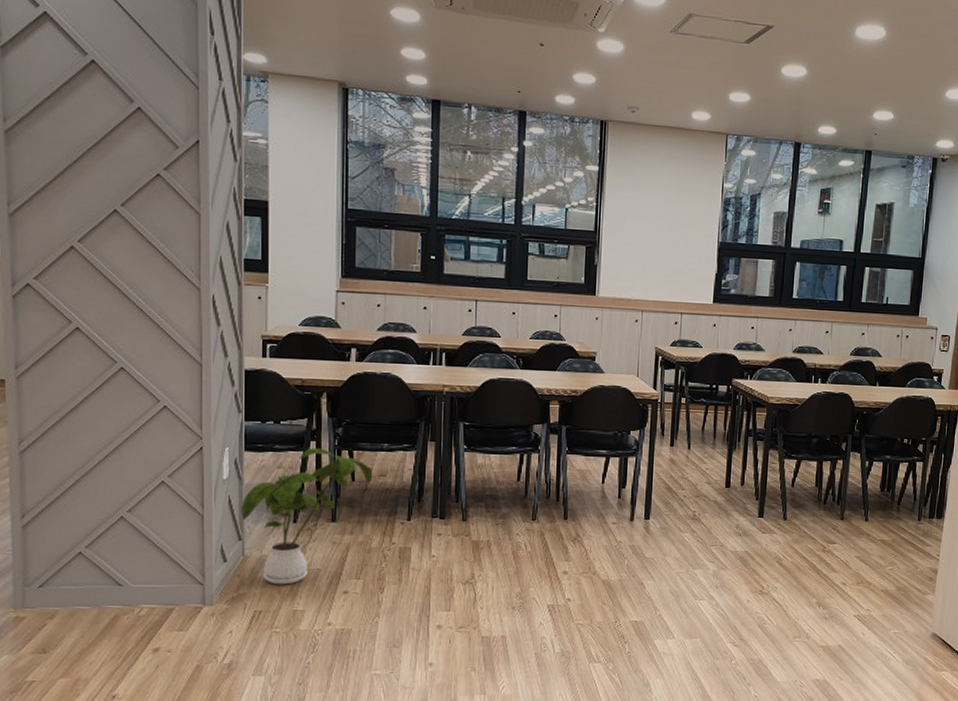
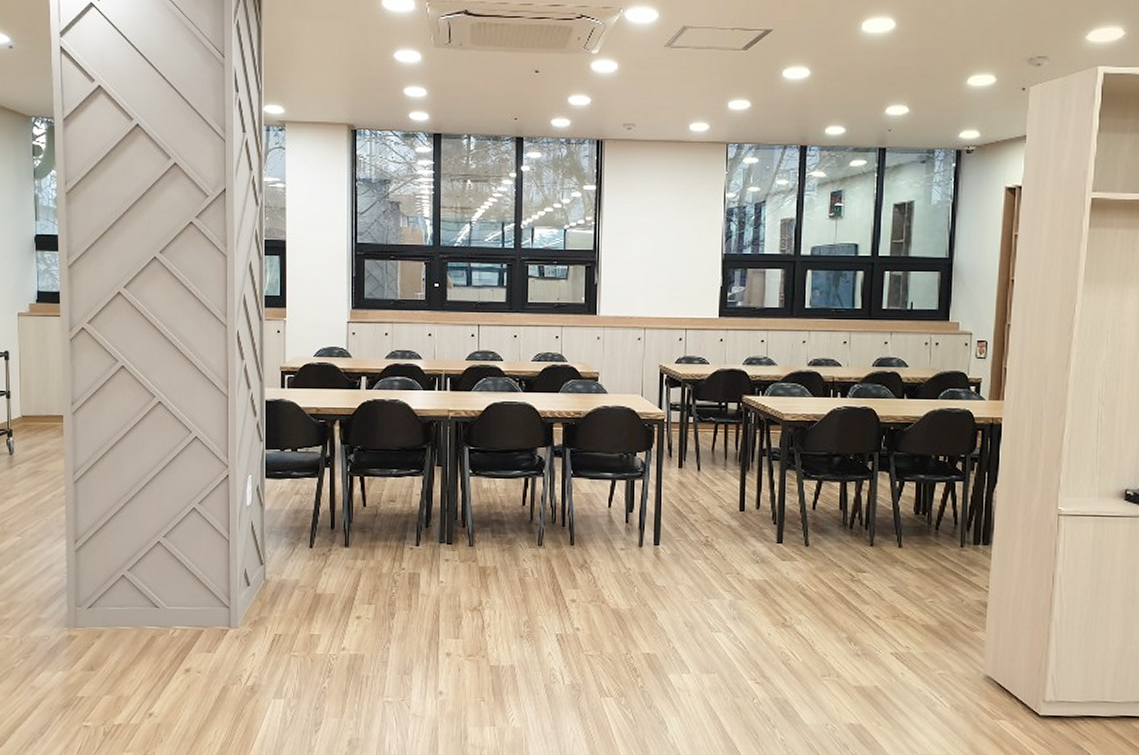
house plant: present [241,448,373,585] -> none [263,474,383,609]

